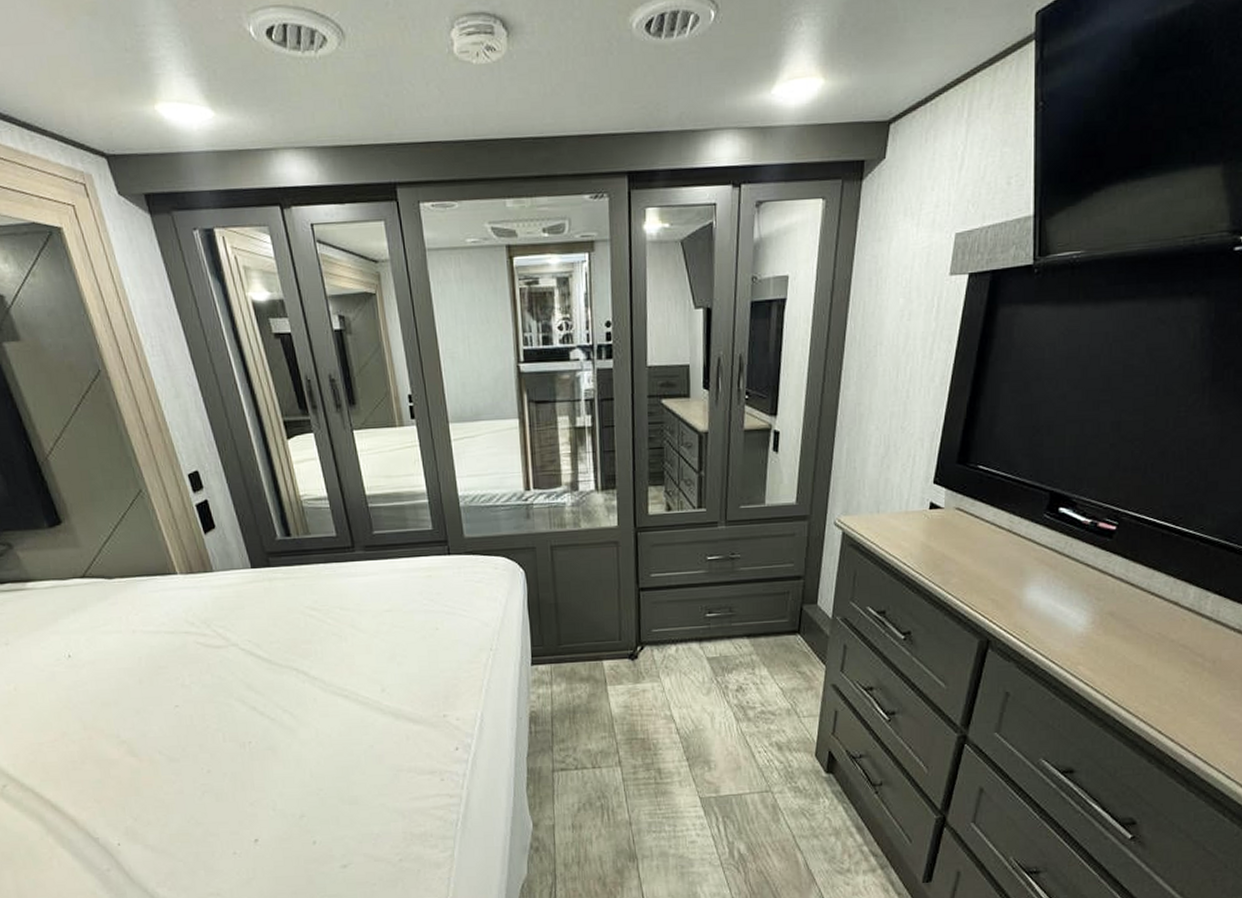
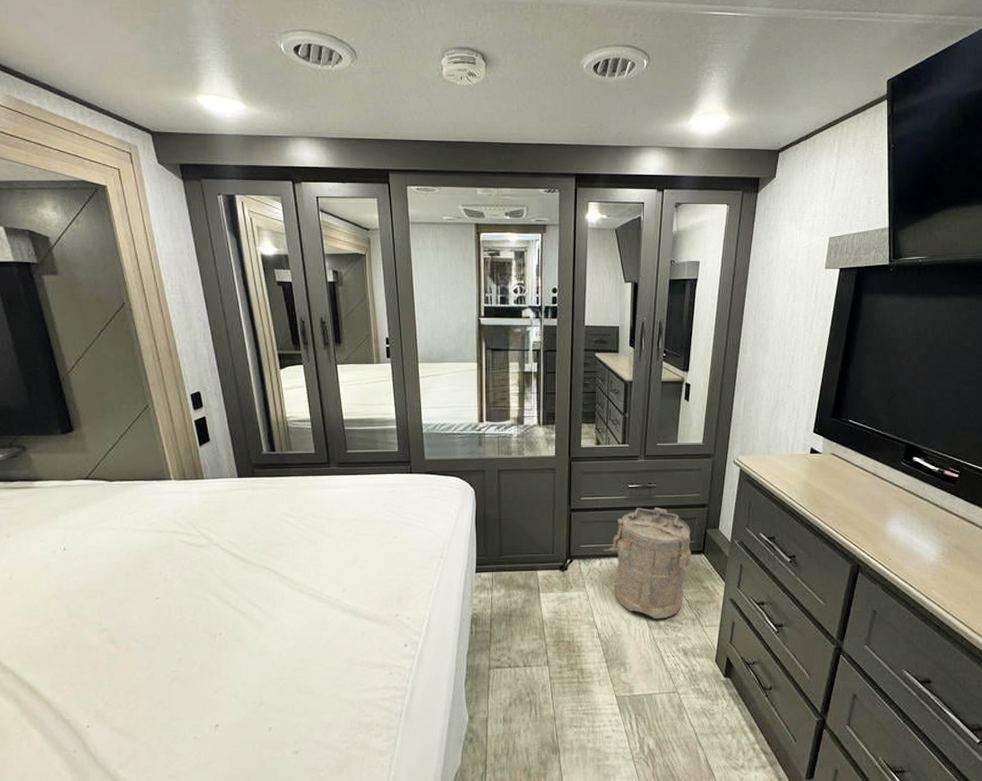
laundry hamper: none [680,581,785,711] -> present [604,507,692,619]

